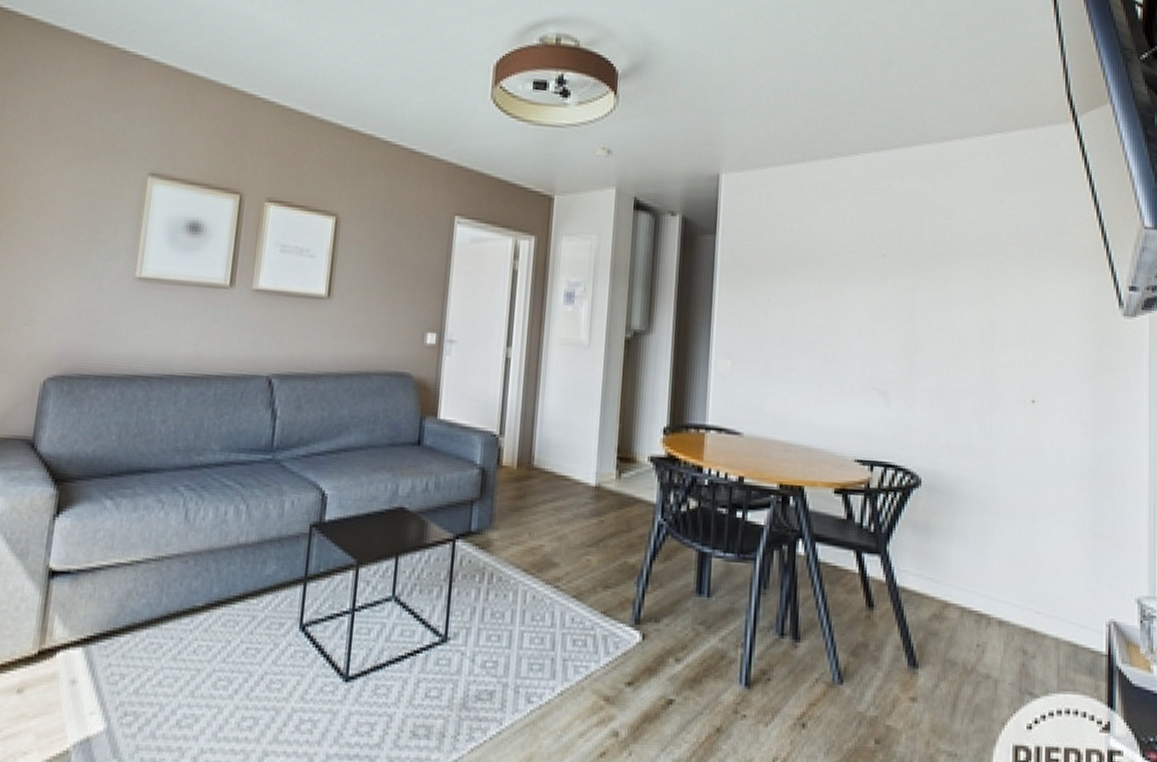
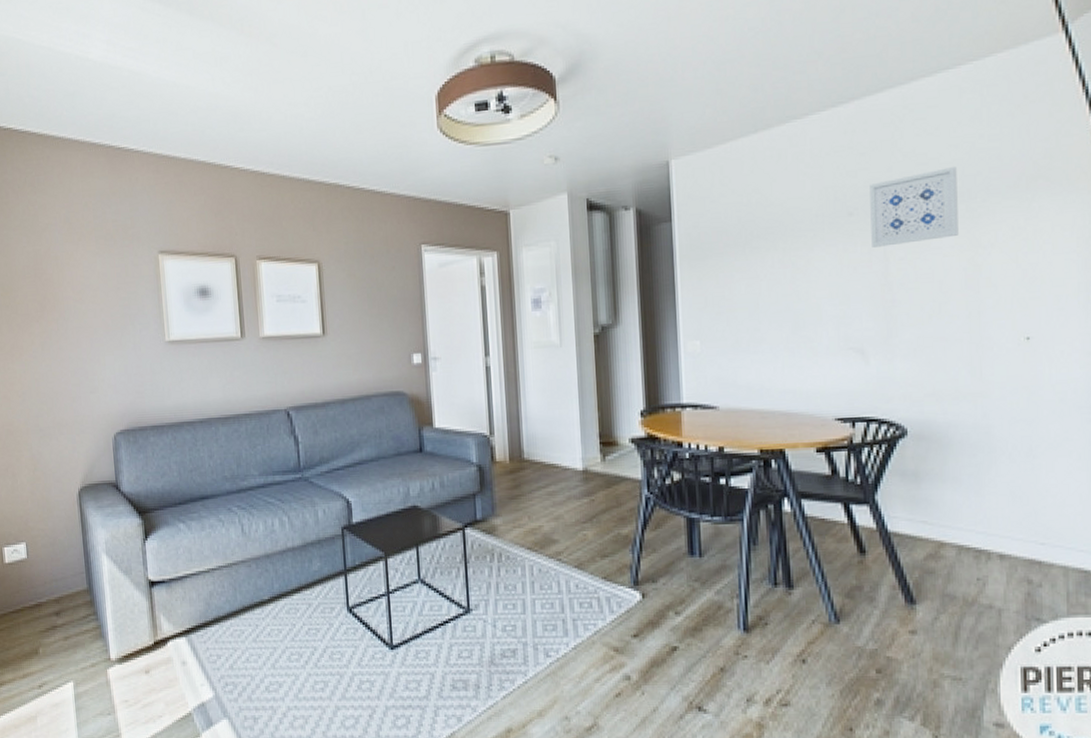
wall art: none [901,226,980,293] -> present [869,167,959,247]

